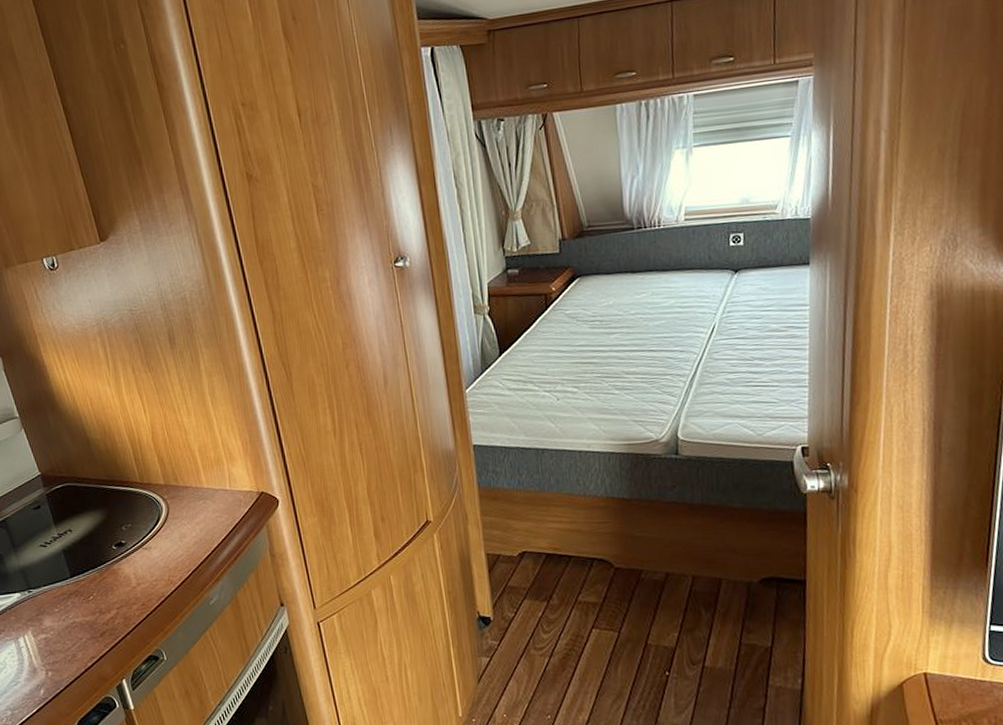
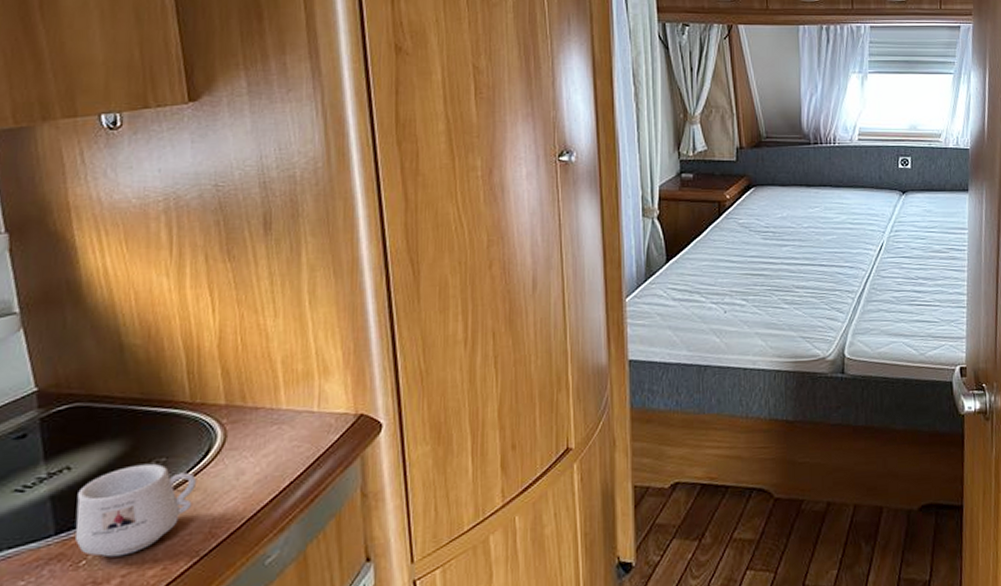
mug: none [79,528,155,595] -> present [76,463,198,557]

